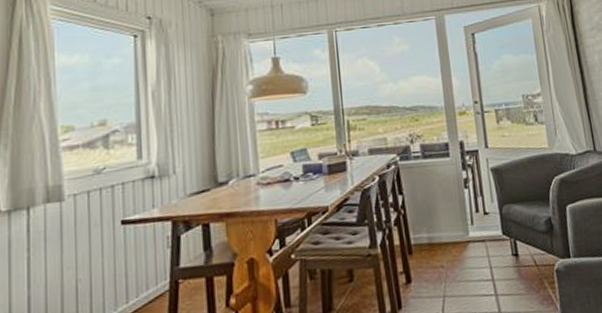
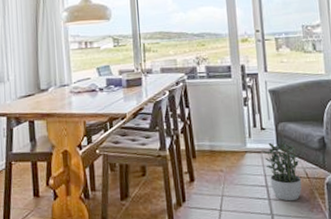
potted plant: none [485,226,531,295] -> present [261,142,302,202]

